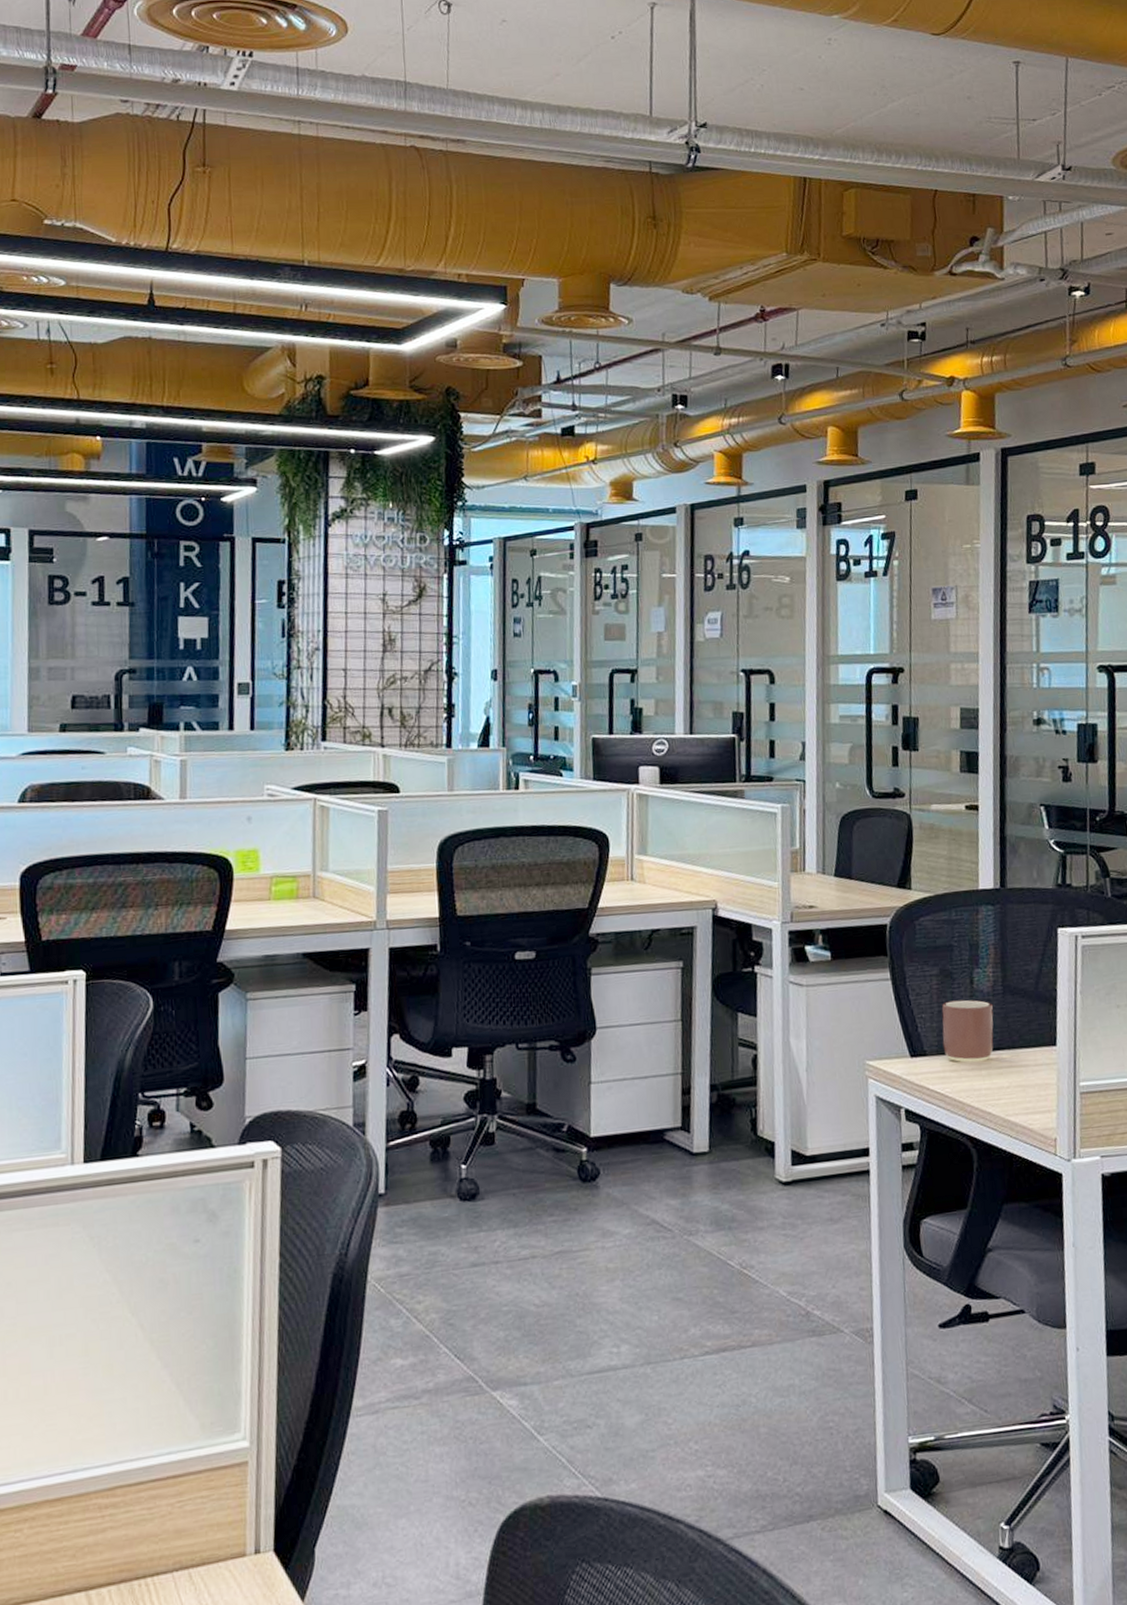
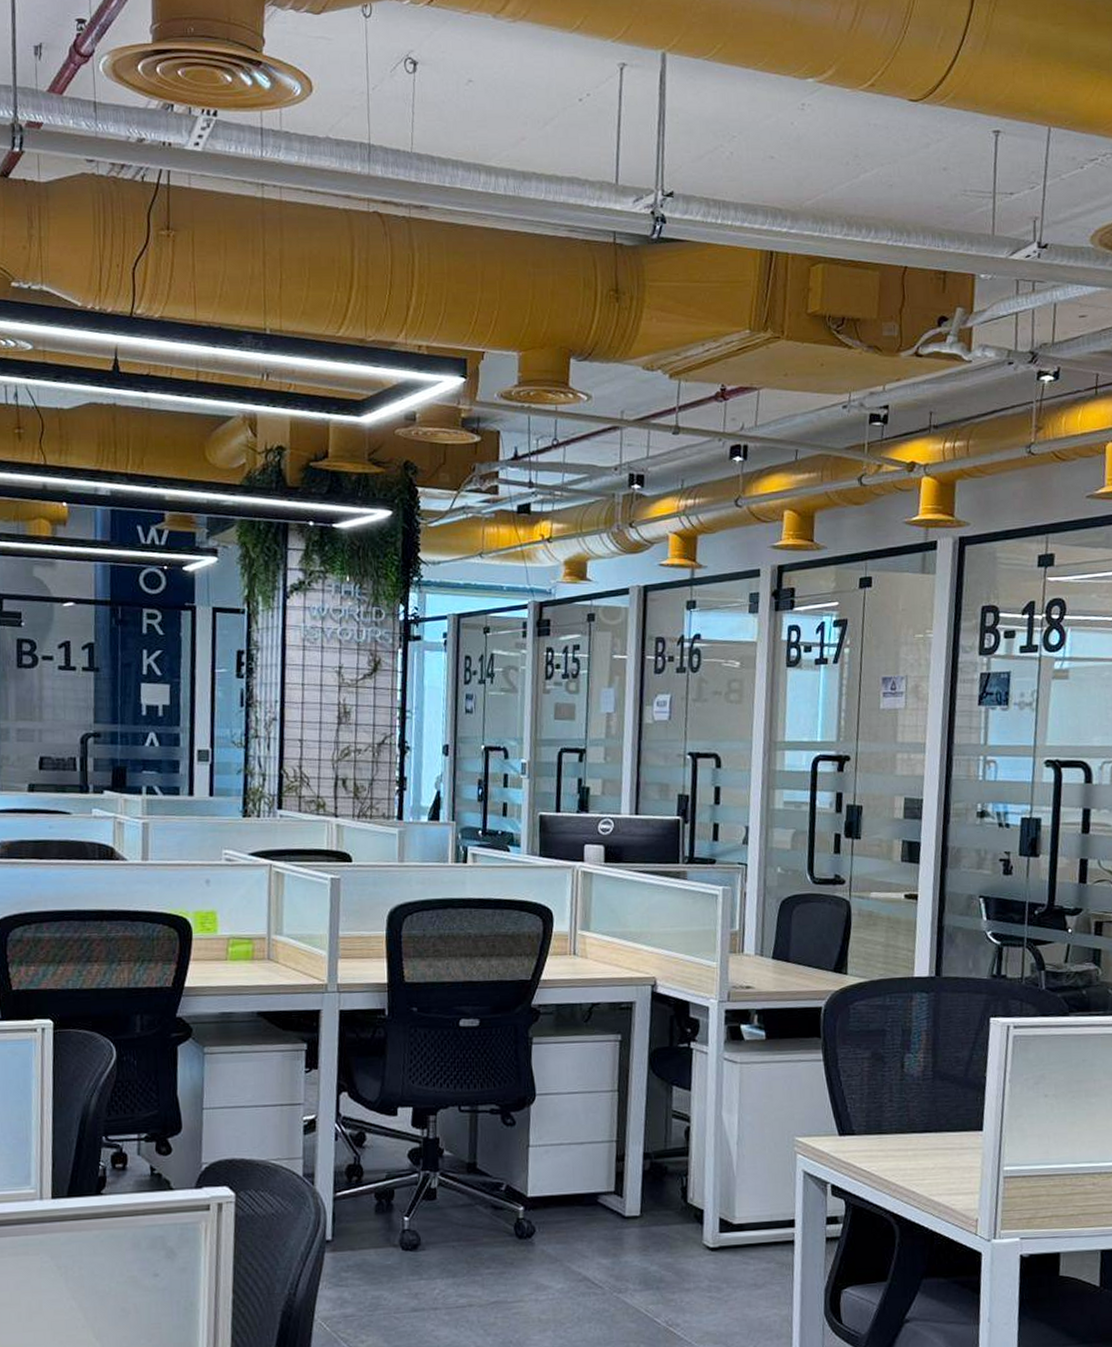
mug: present [941,999,994,1063] -> none [871,1083,923,1144]

